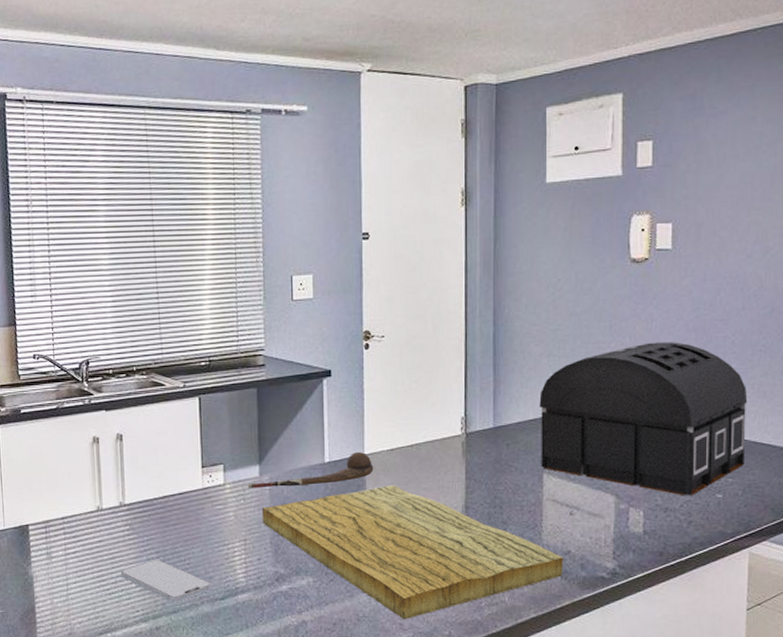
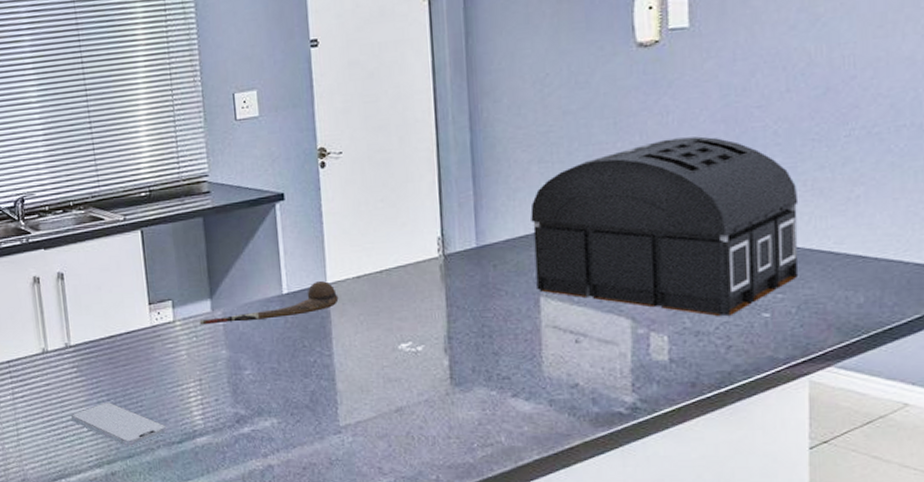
cutting board: present [262,484,563,620] -> none [217,315,571,463]

